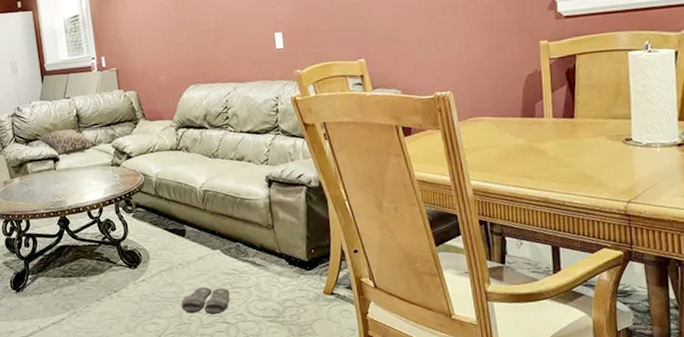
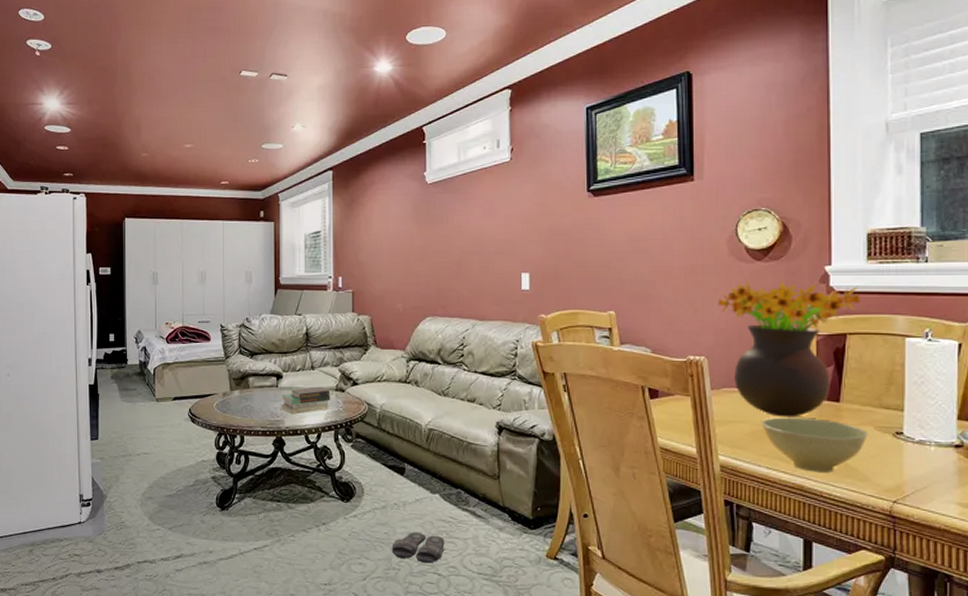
pillow: present [37,129,99,155] -> none [263,346,325,373]
books: none [60,163,108,194] -> present [280,386,331,415]
flower arrangement: none [458,8,586,138] -> present [718,280,861,417]
bowl: none [506,136,601,185] -> present [761,417,868,473]

